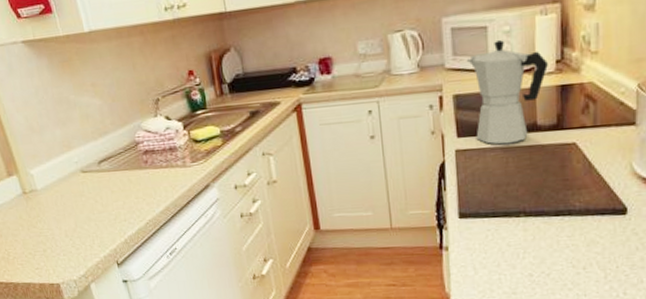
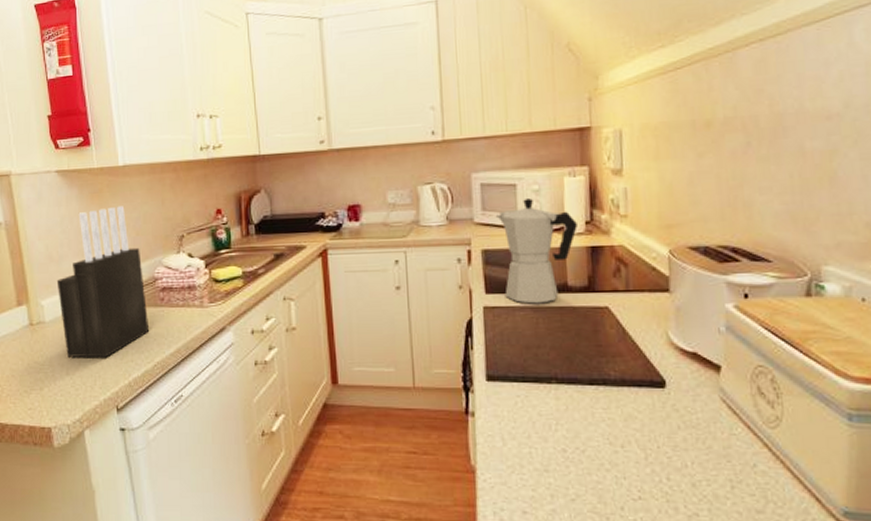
knife block: none [41,73,138,221] -> present [56,206,150,358]

